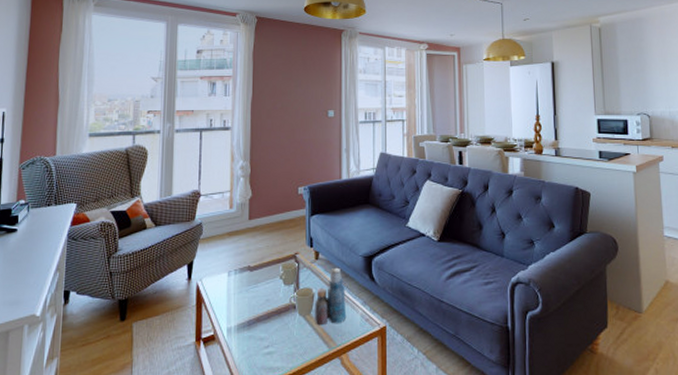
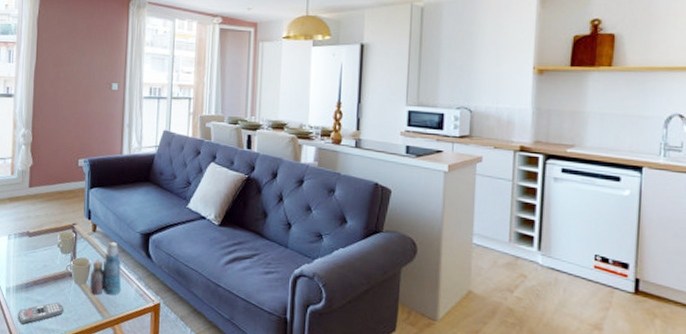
remote control: none [240,338,289,367] -> present [17,302,64,325]

